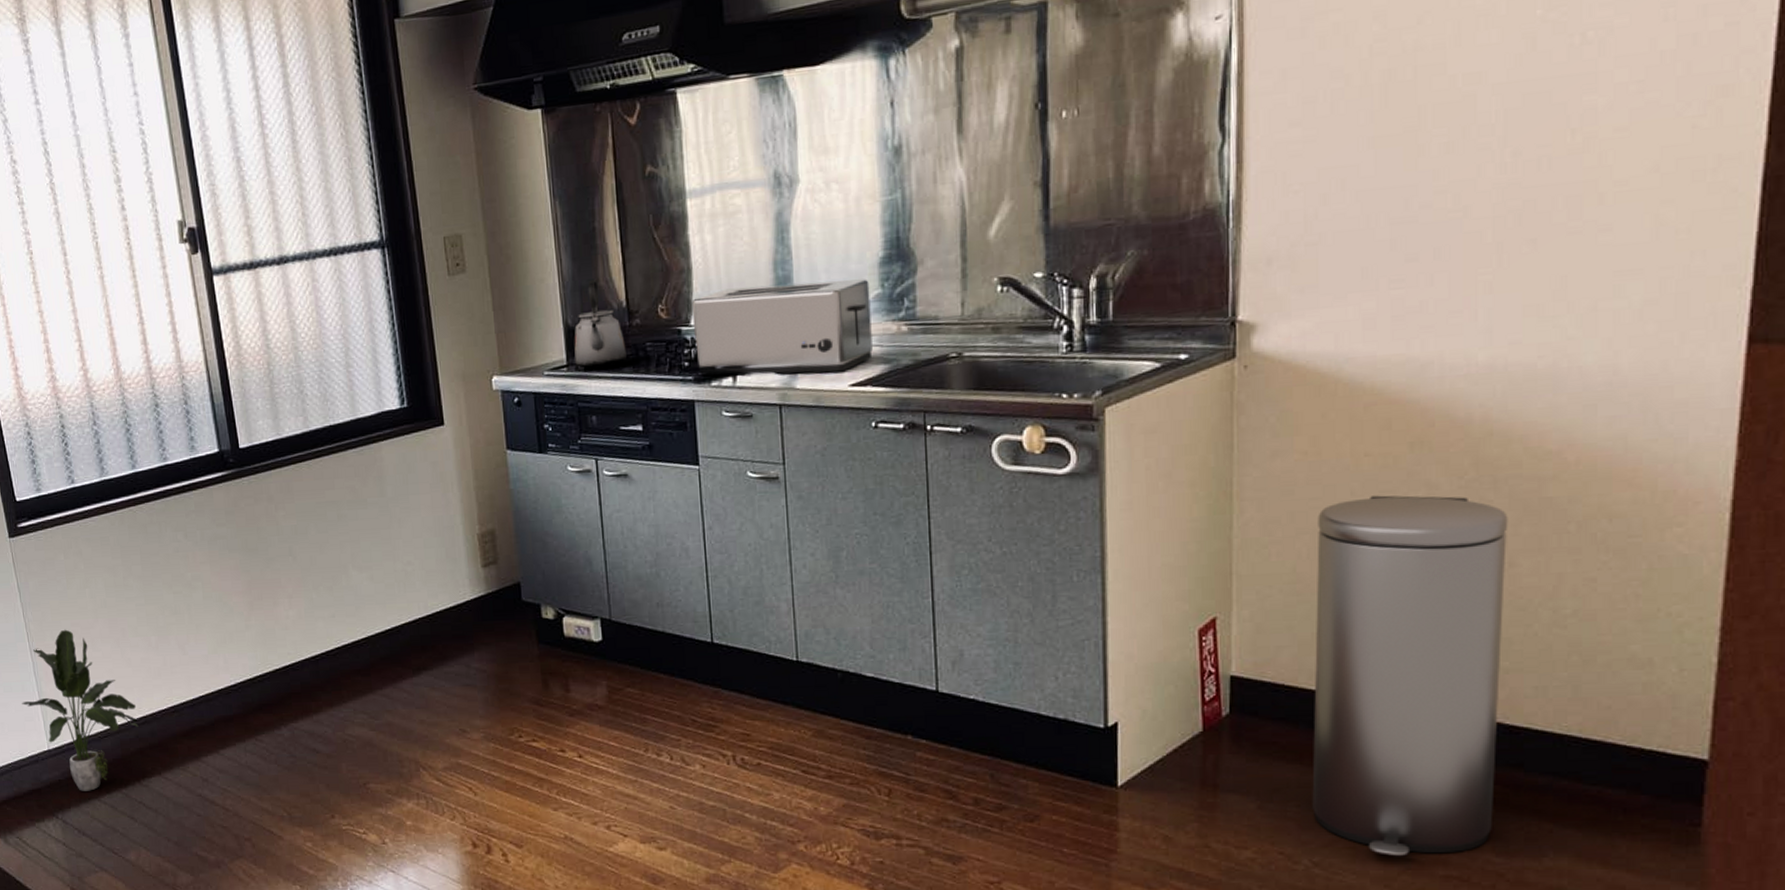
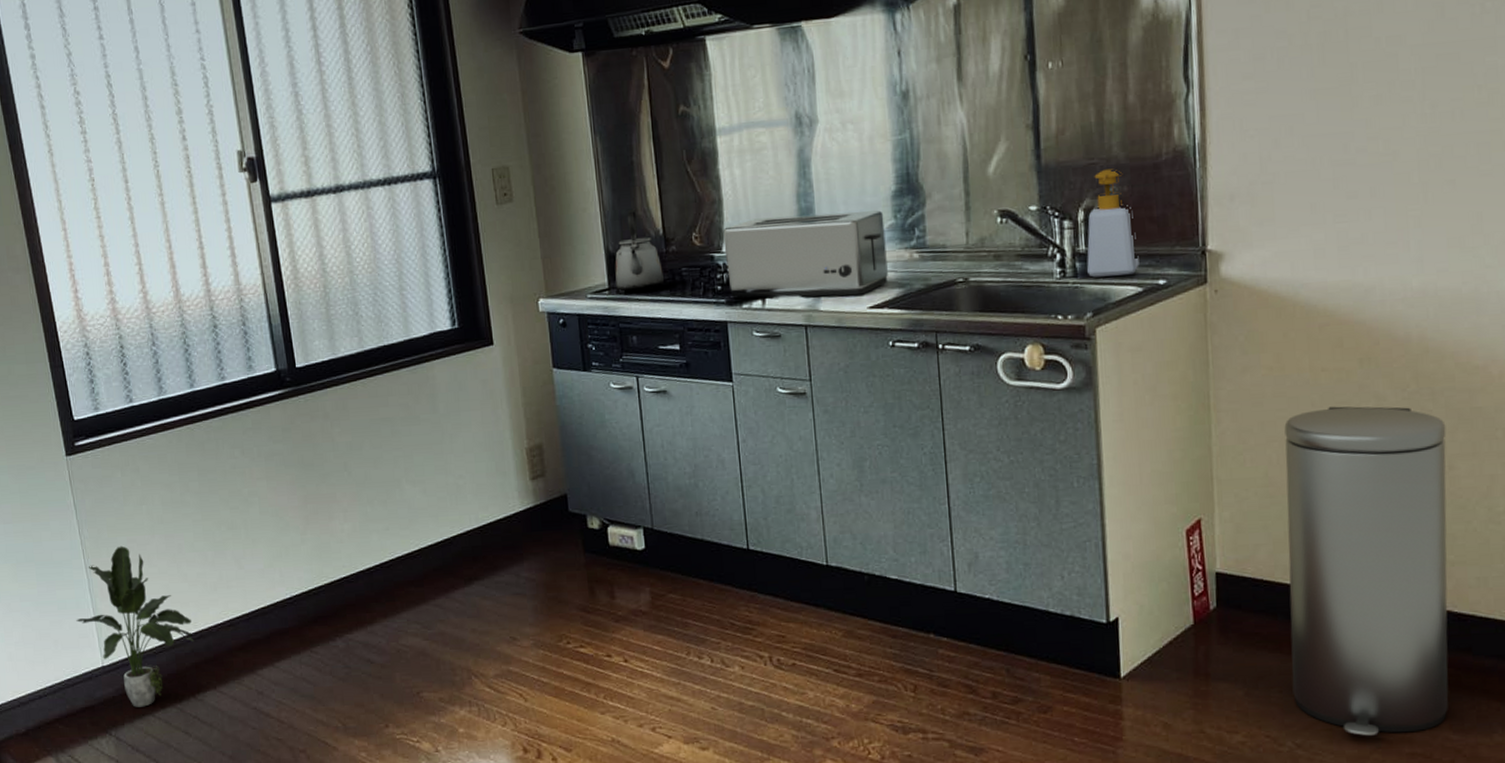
soap bottle: none [1098,230,1158,352] -> present [1086,168,1139,278]

